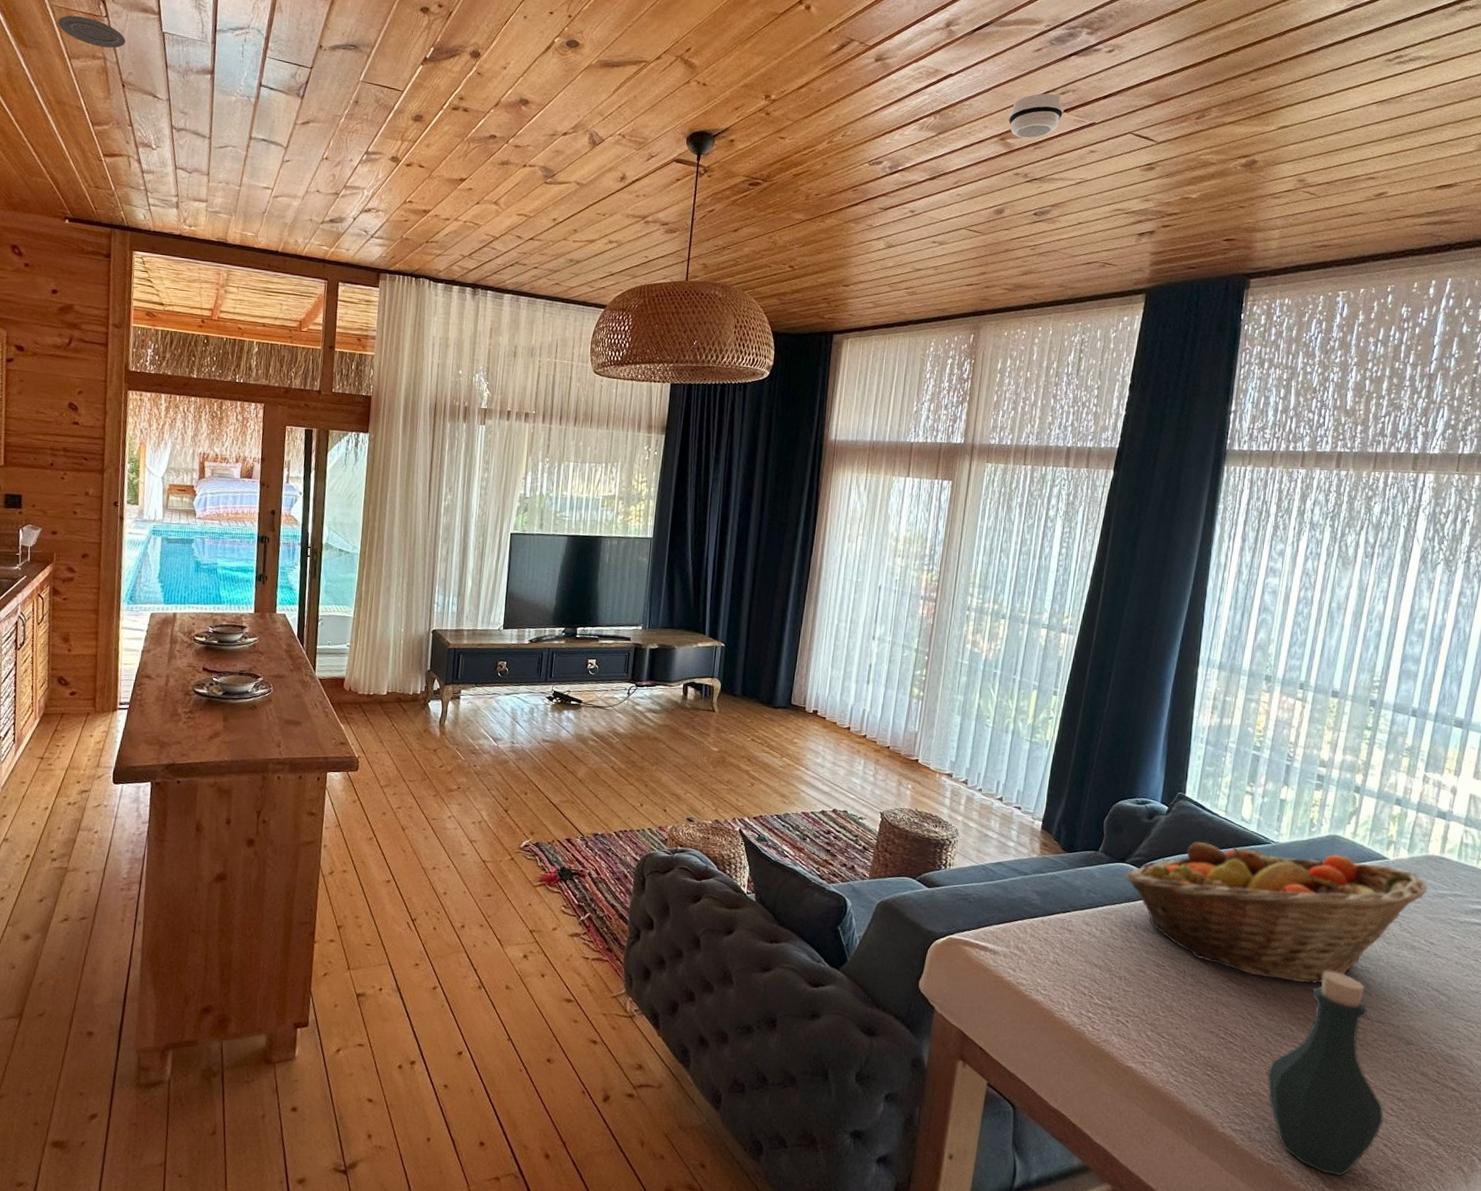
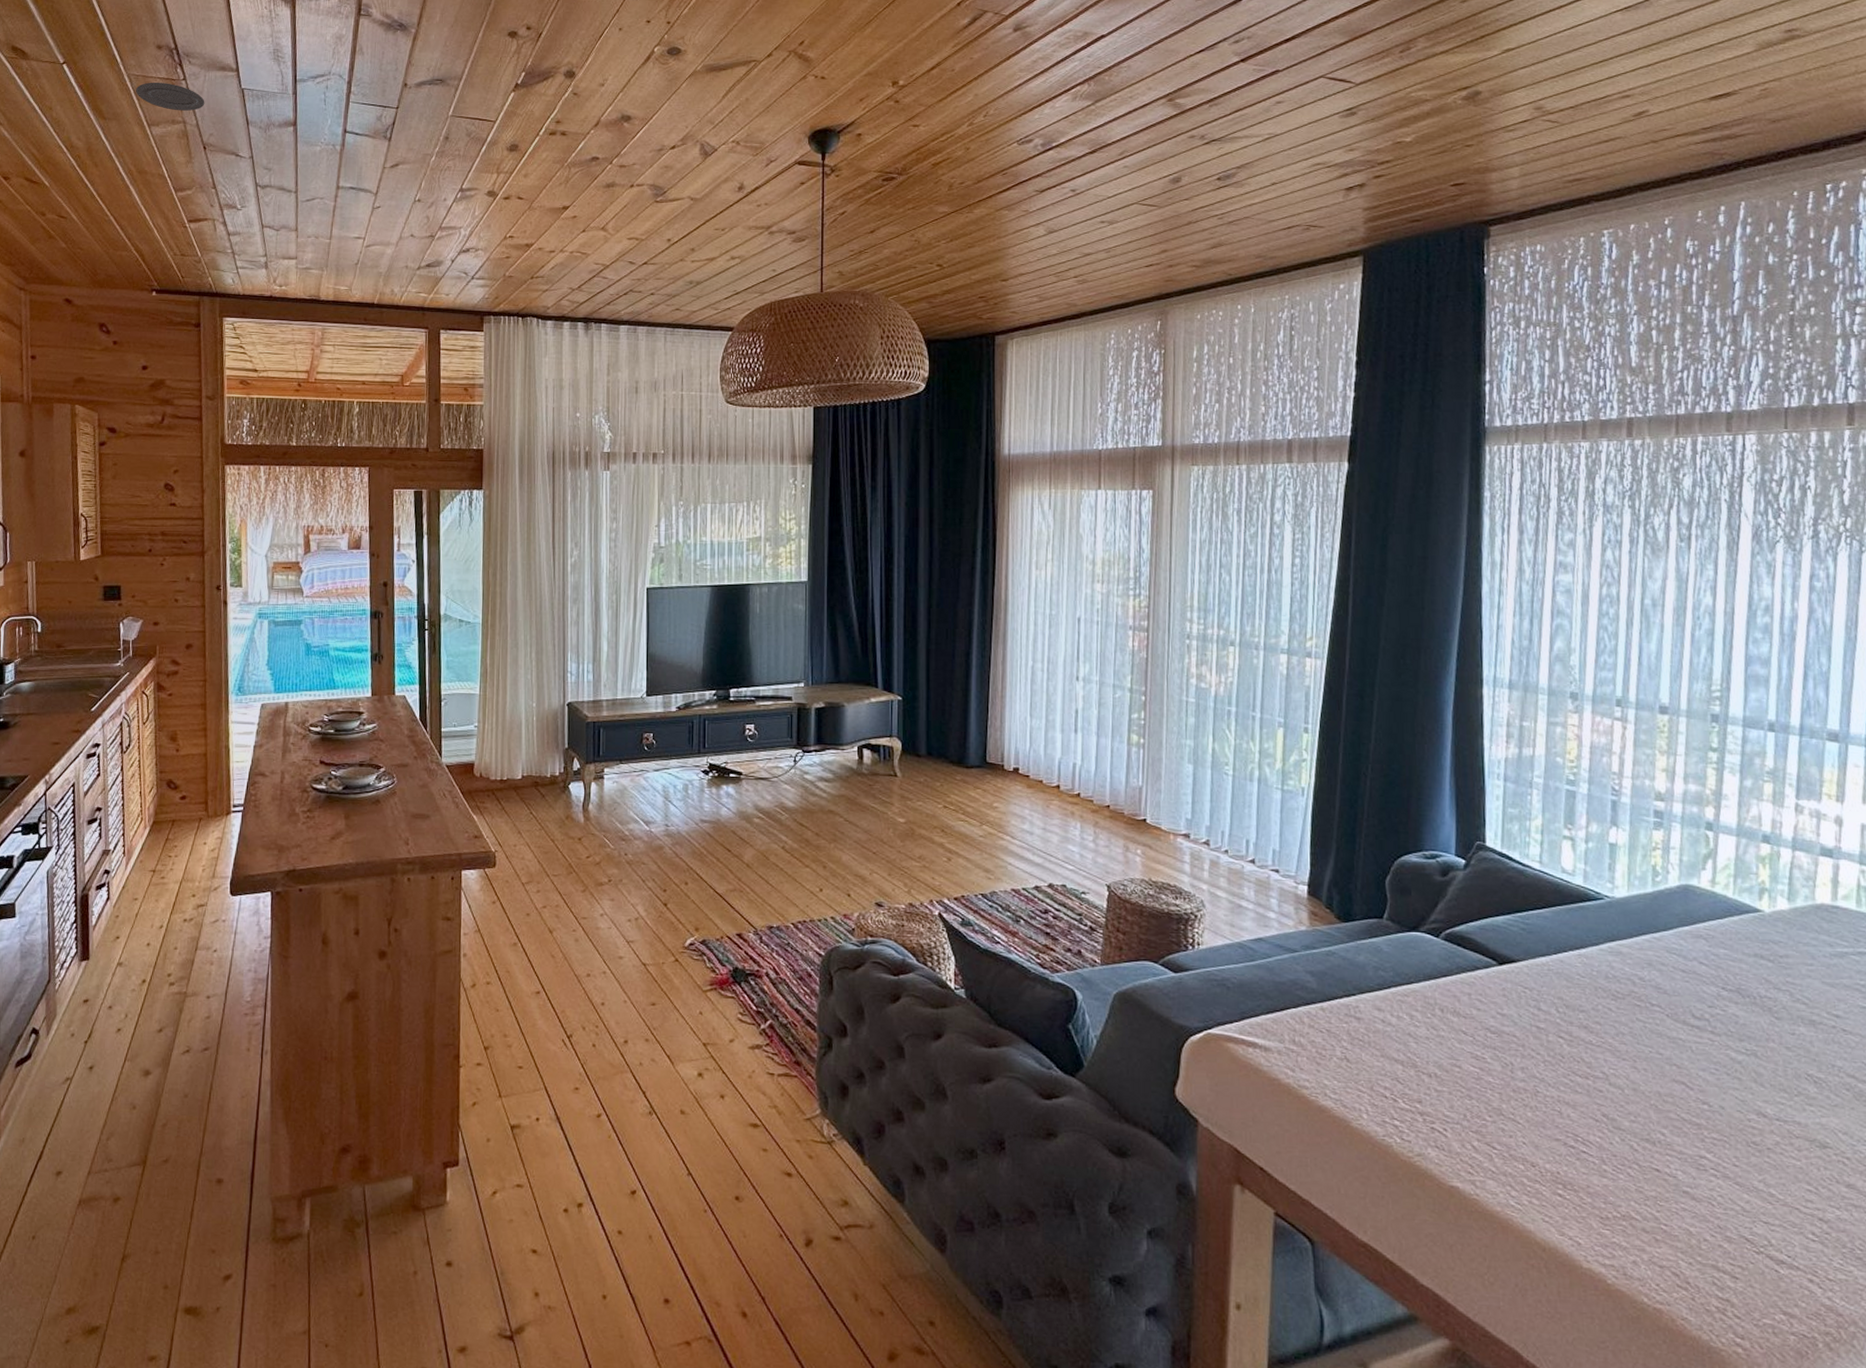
smoke detector: present [1008,93,1064,139] -> none [1175,43,1240,97]
fruit basket: present [1125,842,1427,984] -> none [1421,900,1821,1074]
bottle: present [1267,971,1384,1176] -> none [1638,1057,1804,1322]

